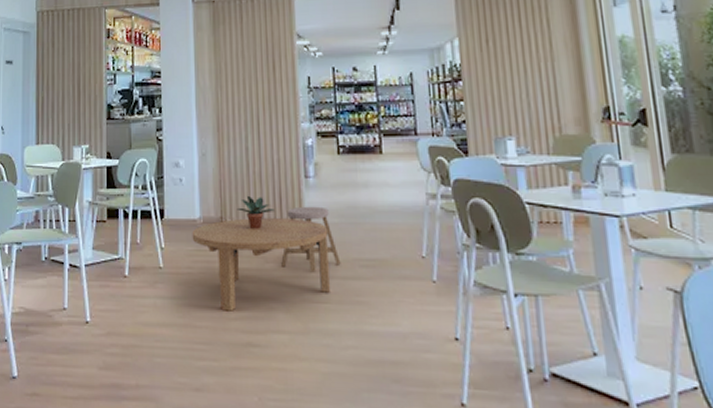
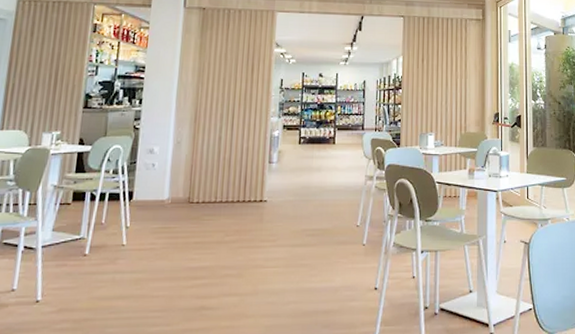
coffee table: present [192,218,330,311] -> none [158,198,284,281]
potted plant: present [237,195,275,229] -> none [204,178,239,207]
stool: present [281,206,341,273] -> none [239,187,291,243]

